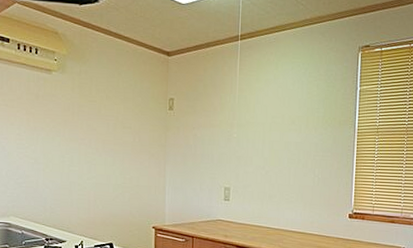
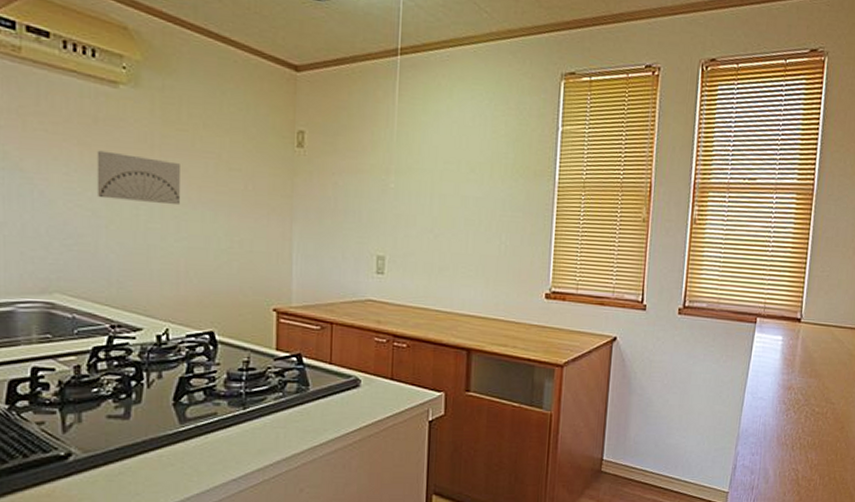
wall art: none [38,117,91,154] -> present [97,150,180,206]

